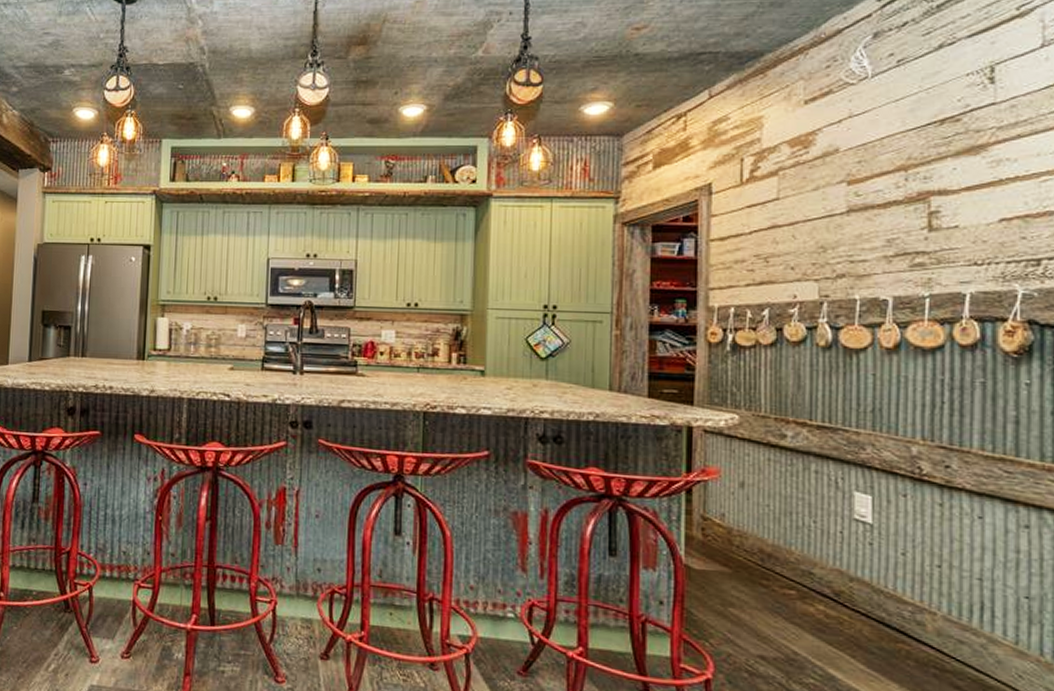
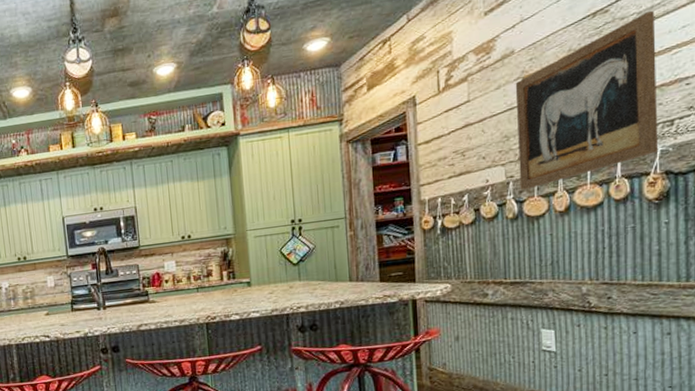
wall art: none [836,127,1020,315] -> present [515,10,659,190]

